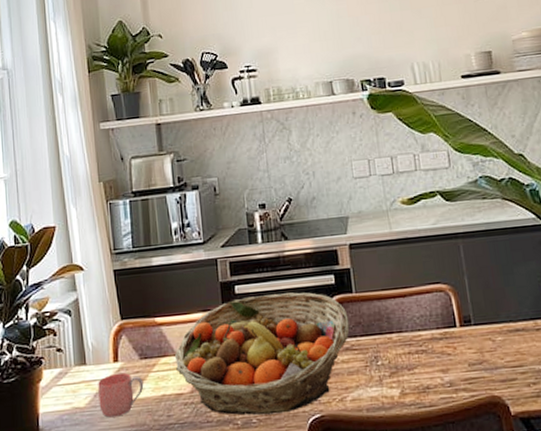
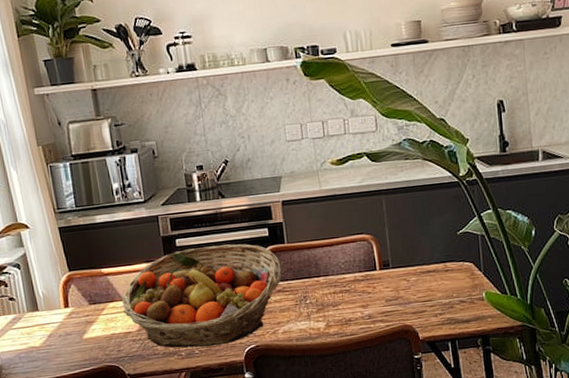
mug: present [98,372,144,418] -> none [51,316,95,354]

